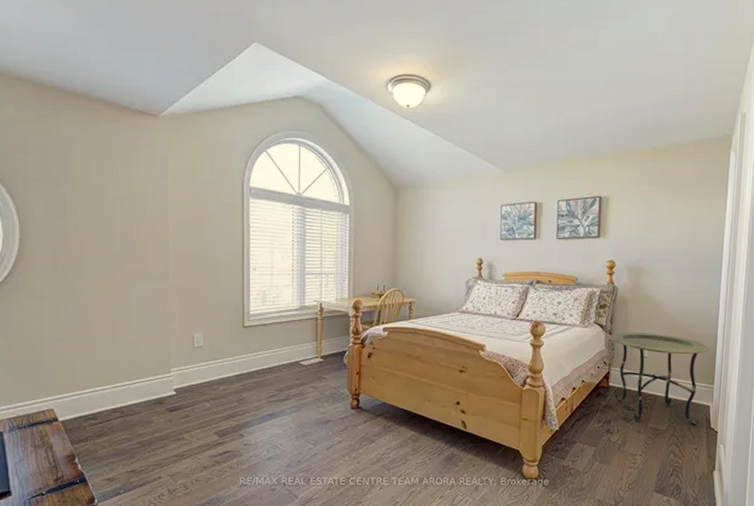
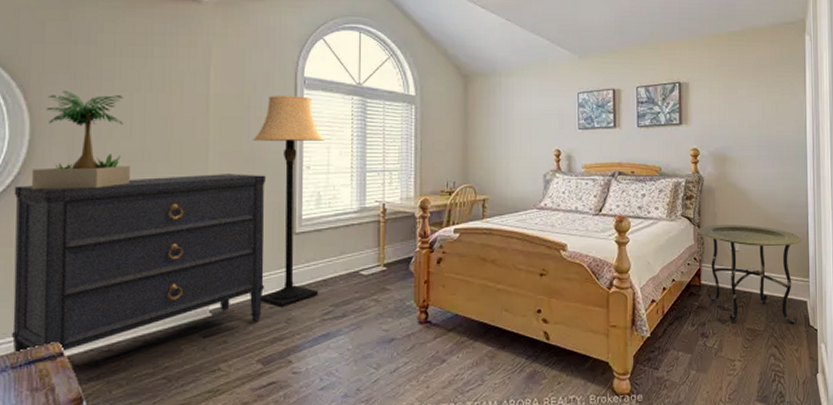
dresser: none [10,272,218,418] -> present [12,174,266,354]
potted plant: none [24,196,104,283] -> present [32,90,130,190]
lamp: none [206,203,269,390] -> present [253,96,325,308]

